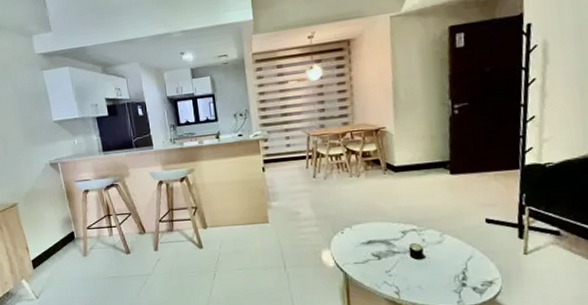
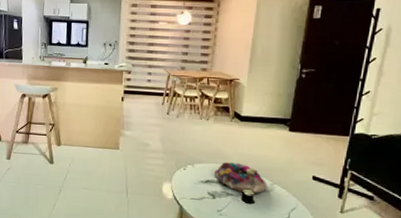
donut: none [375,217,437,250] -> present [214,161,268,195]

